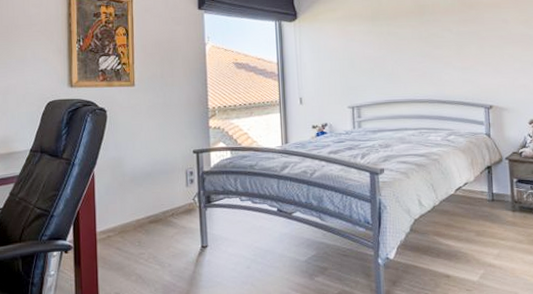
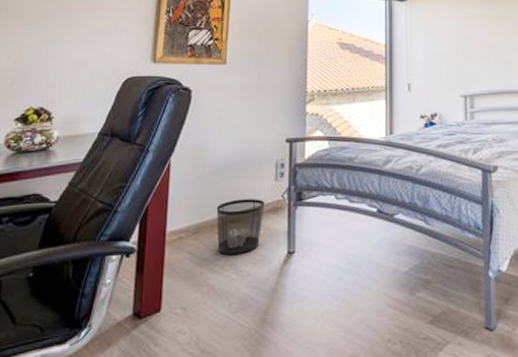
waste bin: none [137,202,179,250] -> present [216,199,265,256]

